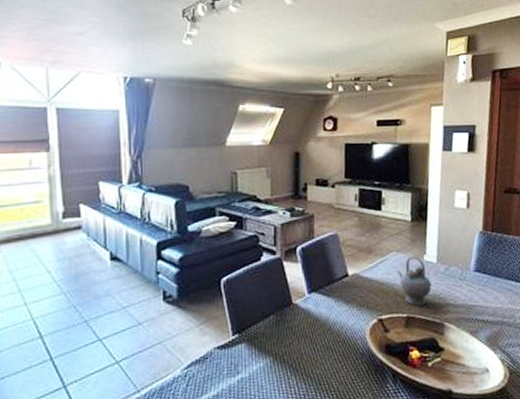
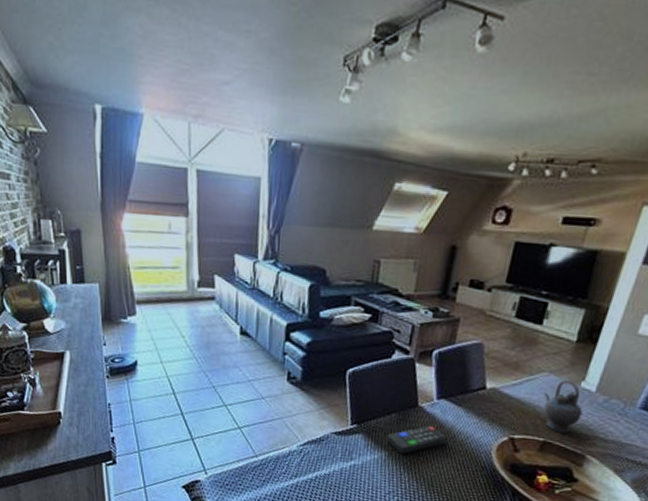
remote control: none [269,321,325,357] -> present [386,425,448,454]

